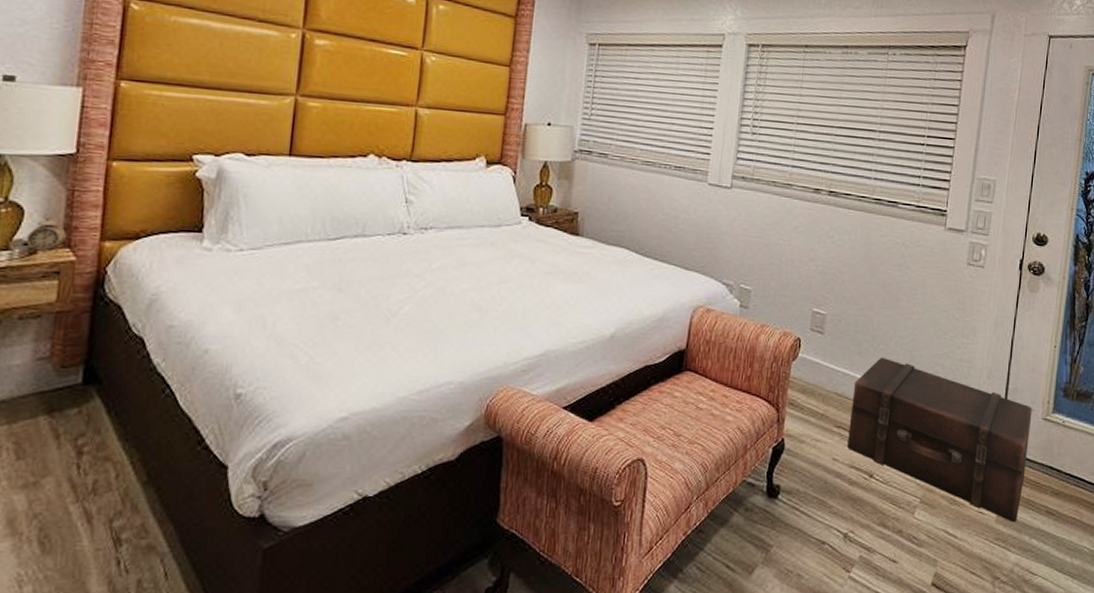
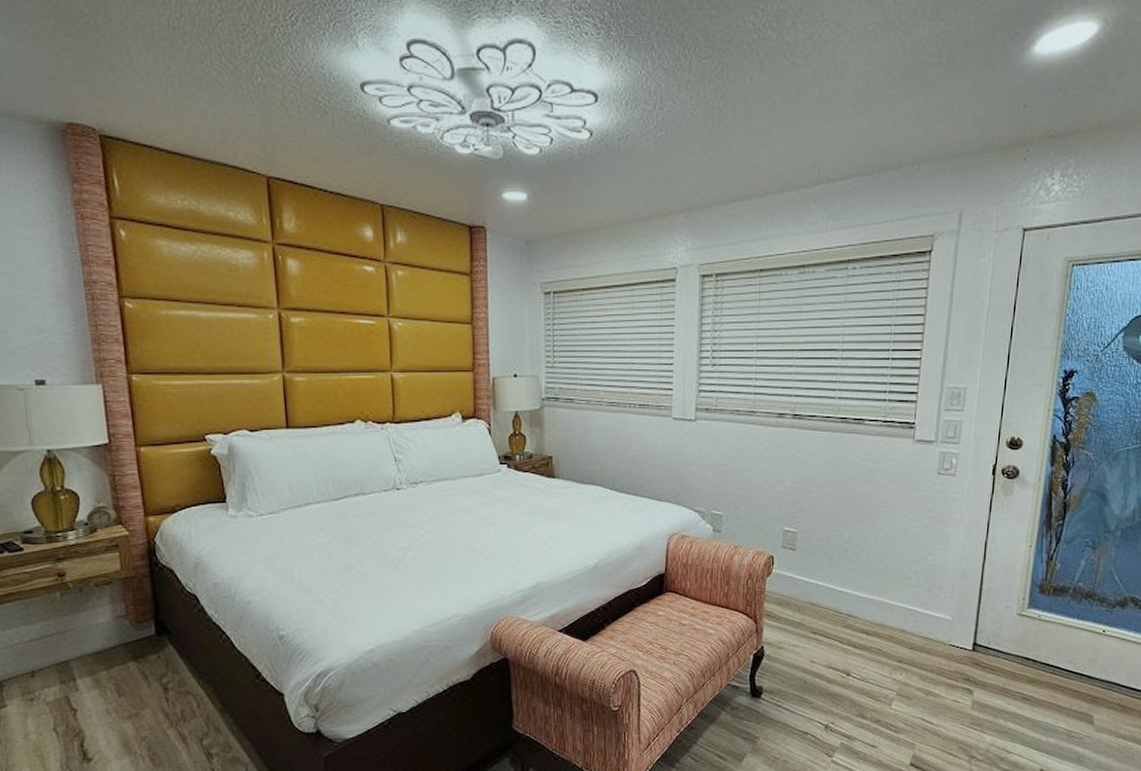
suitcase: present [847,357,1033,522] -> none [824,567,1007,708]

